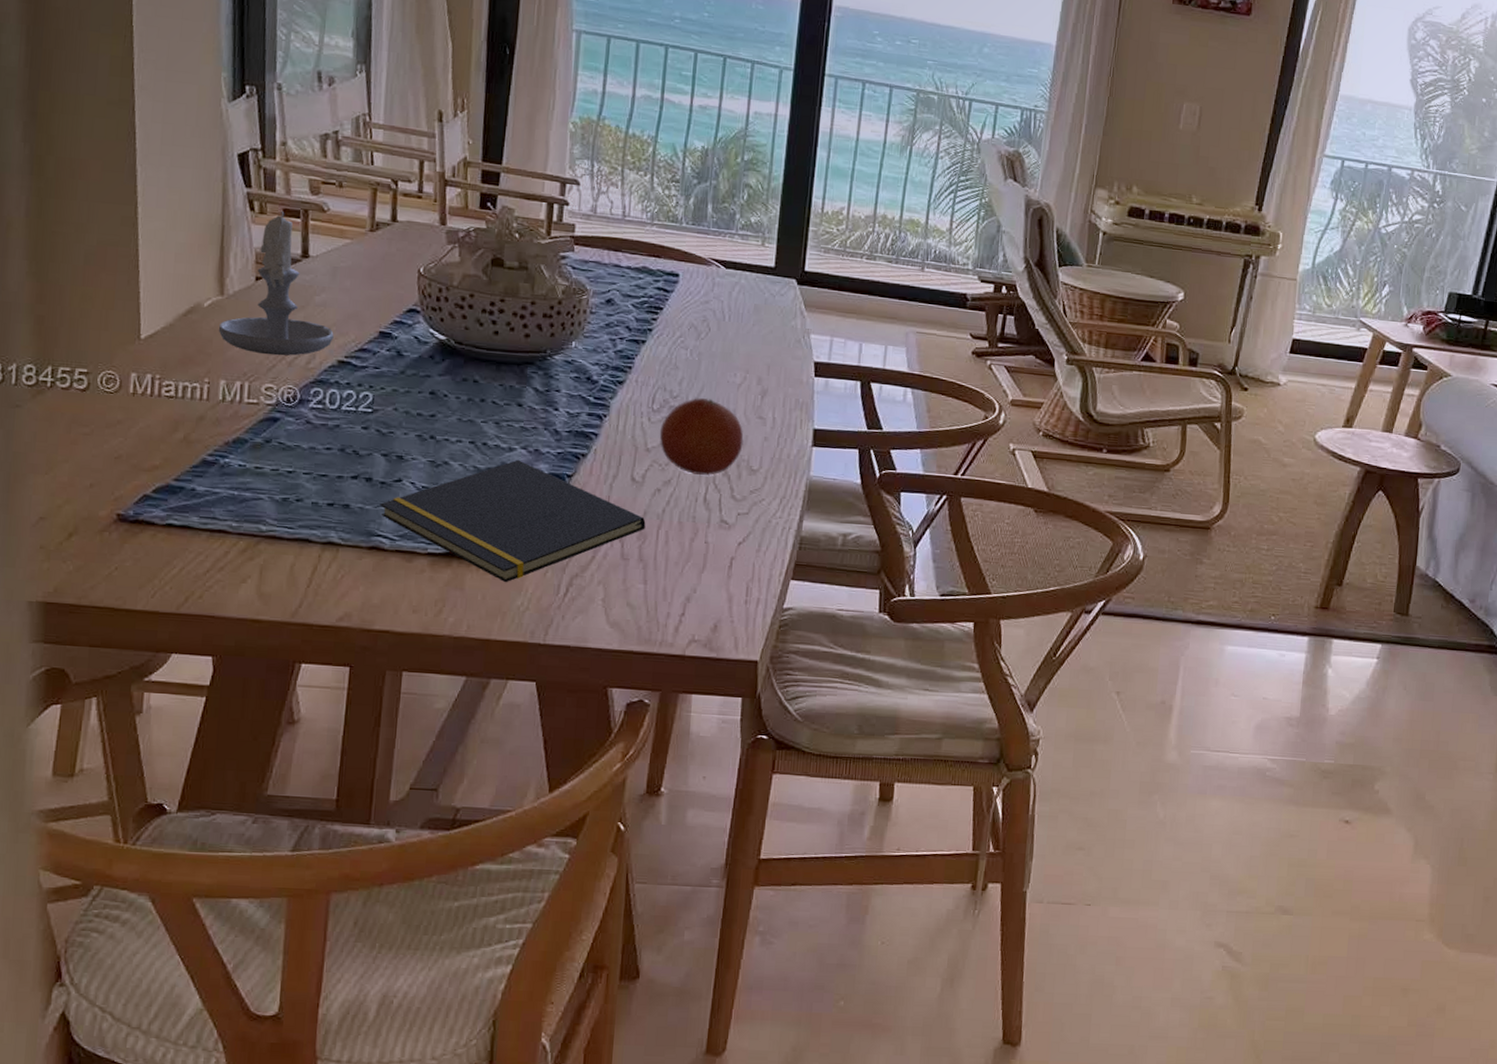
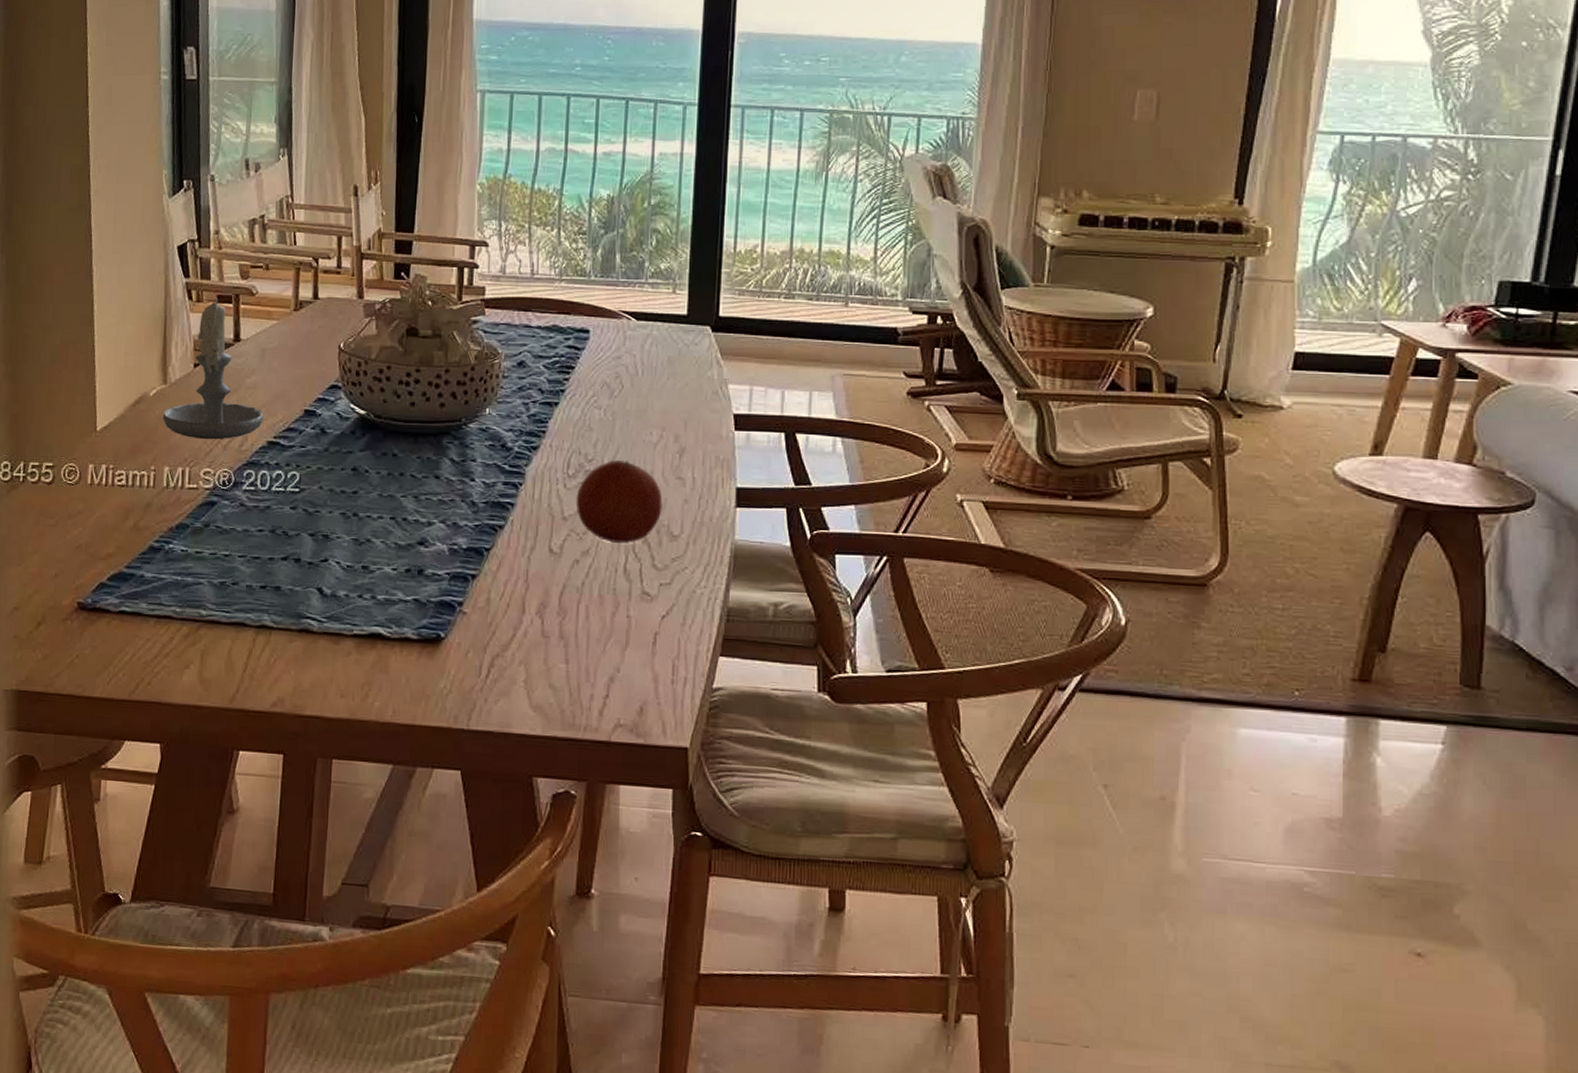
notepad: present [380,459,646,583] -> none [308,534,565,665]

